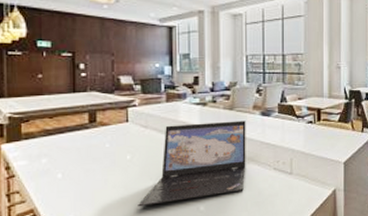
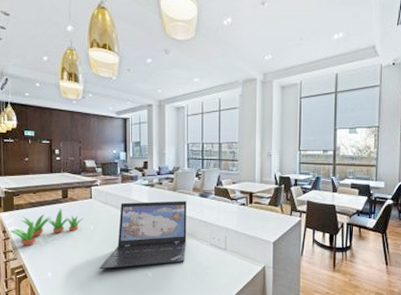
succulent plant: none [16,135,117,185] -> present [10,208,83,246]

